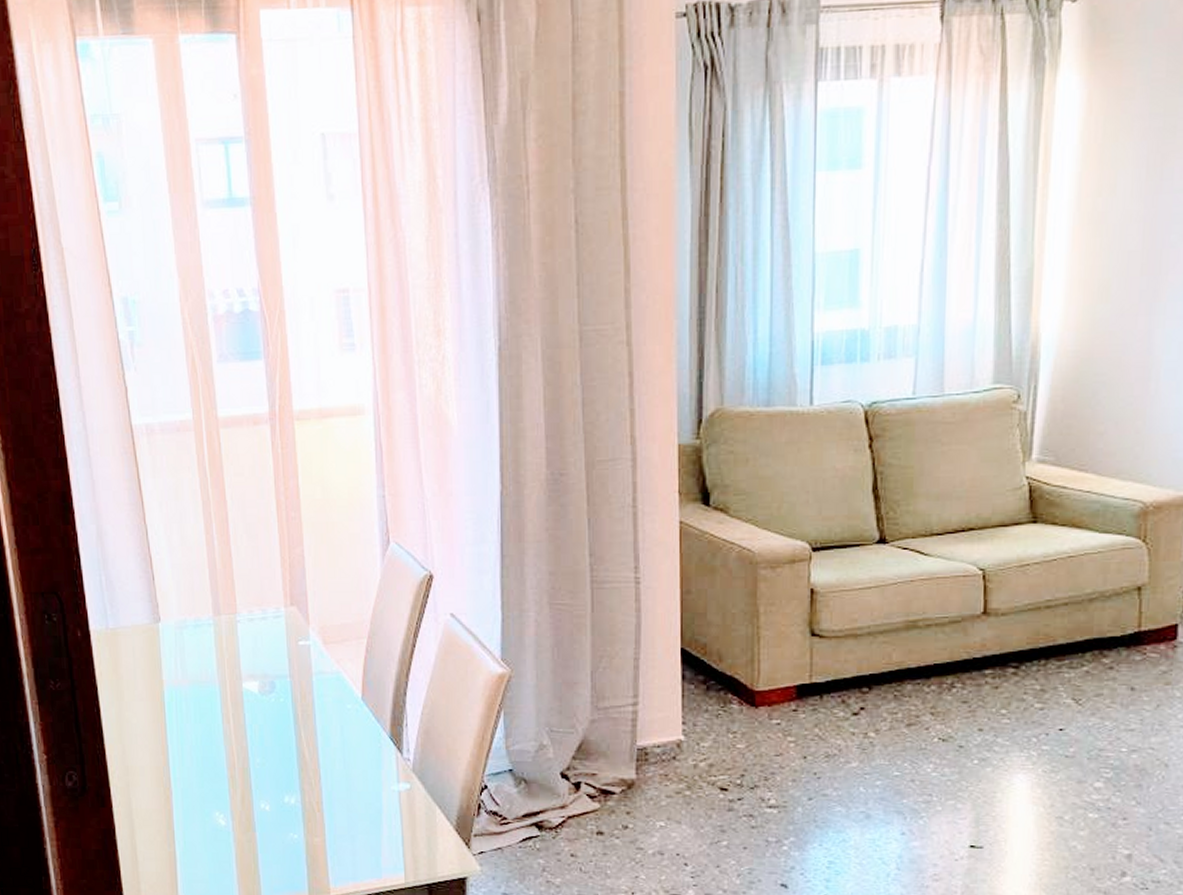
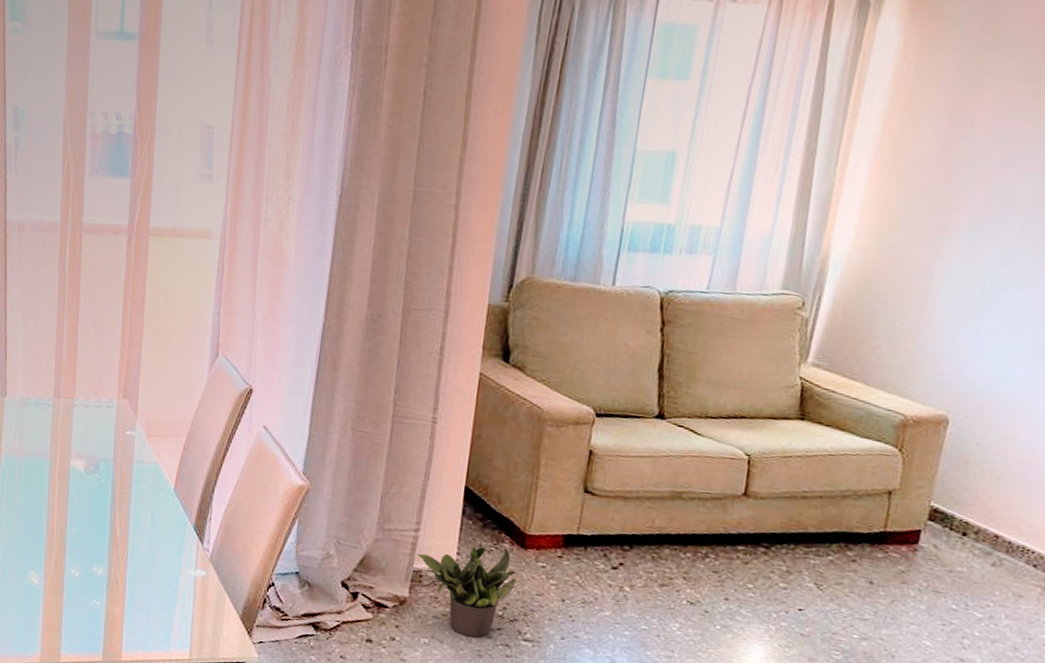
potted plant: none [640,708,750,813] -> present [417,546,517,638]

